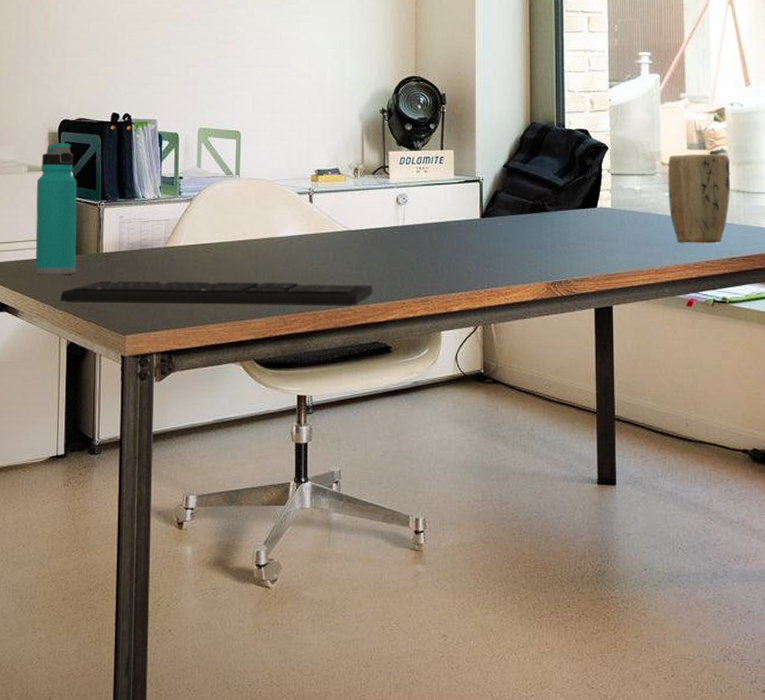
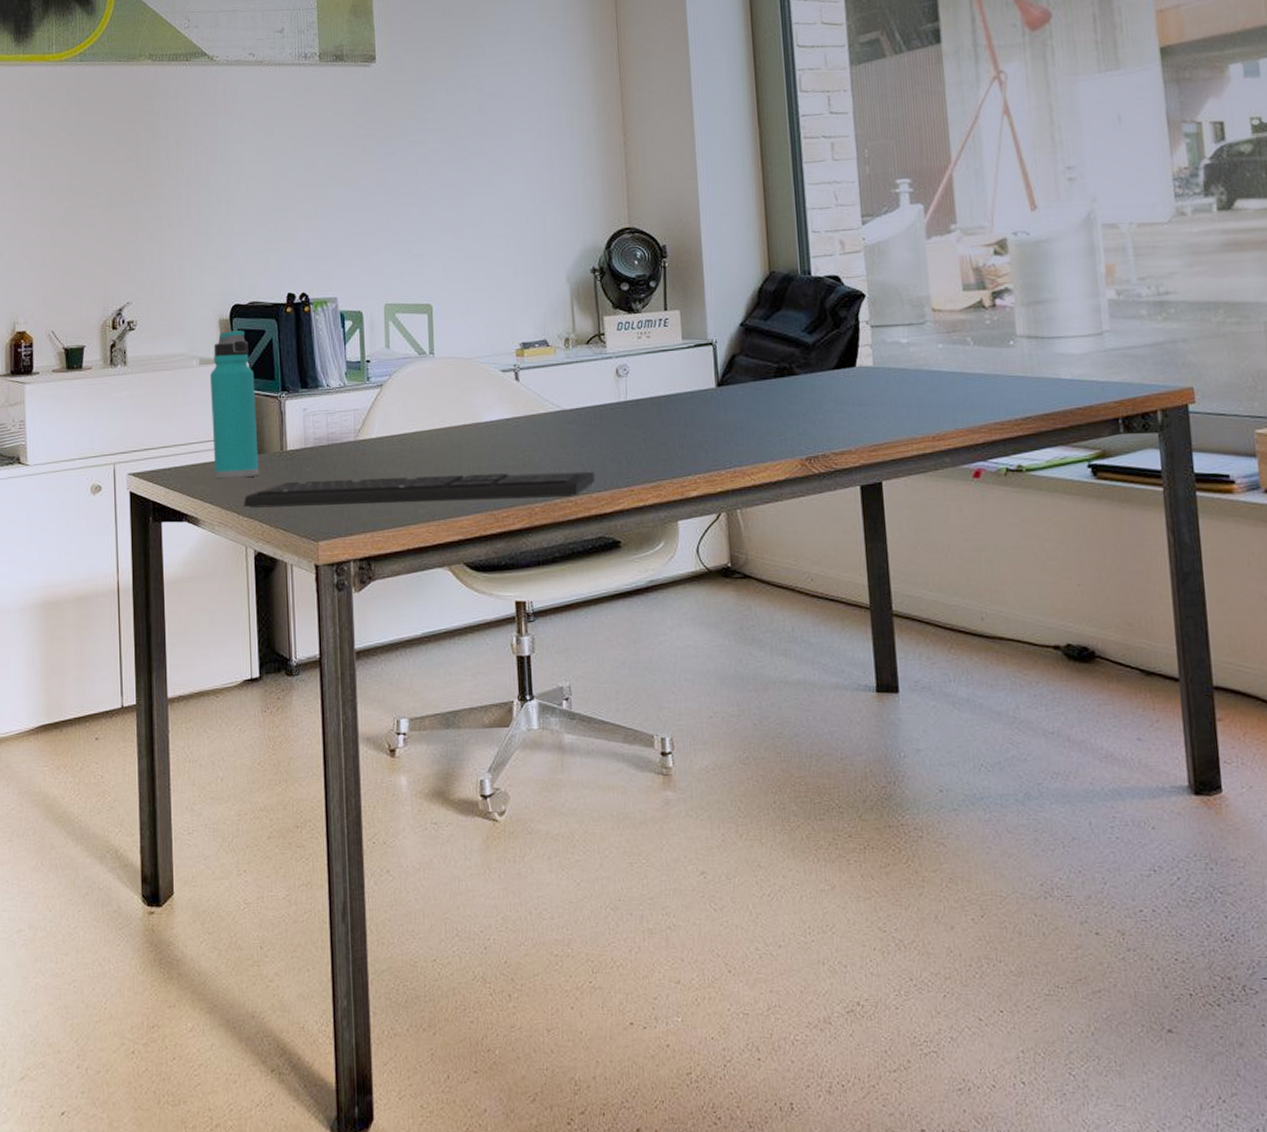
plant pot: present [667,154,731,244] -> none [940,293,1020,403]

